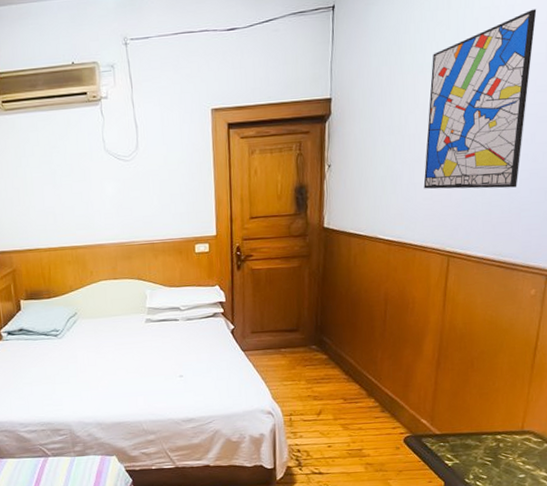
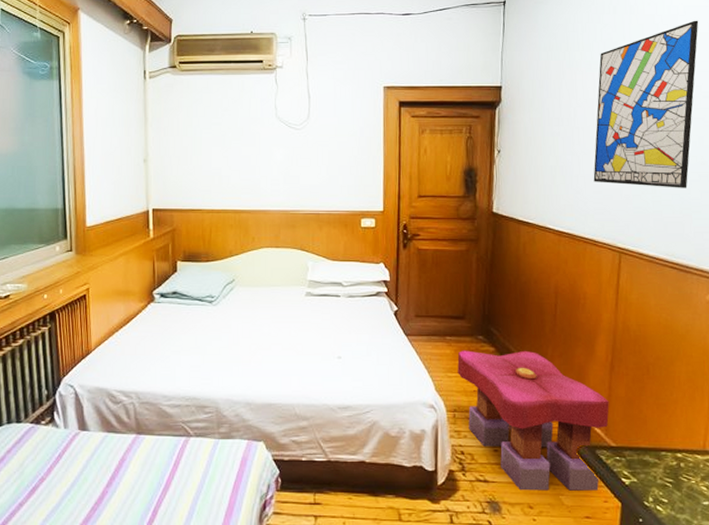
stool: none [292,355,435,479] -> present [457,350,610,491]

